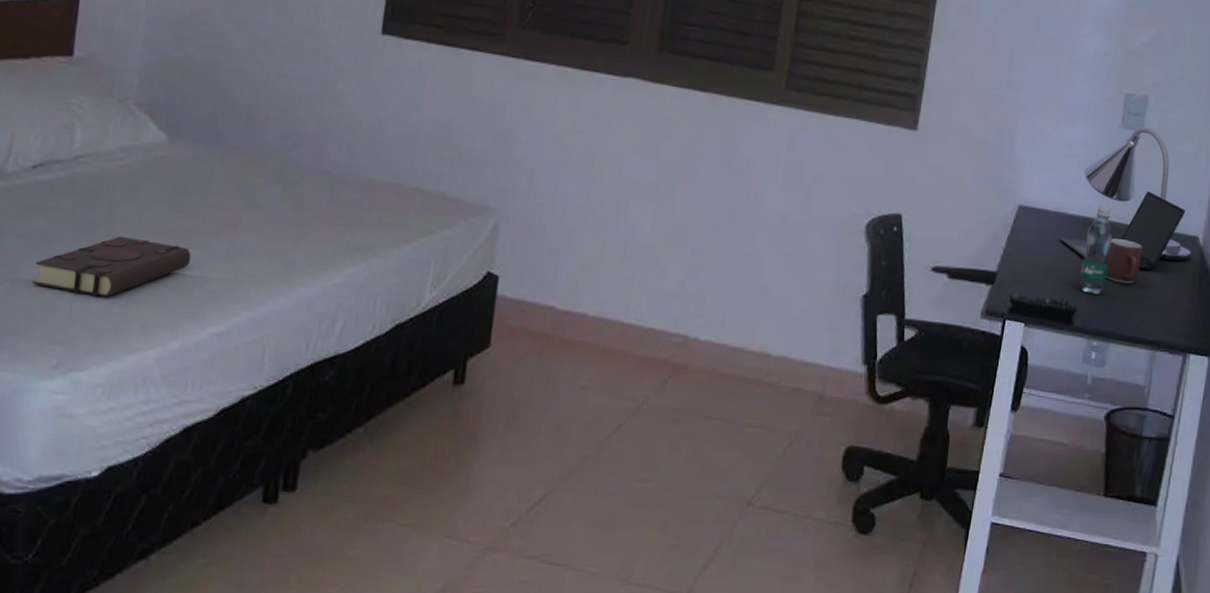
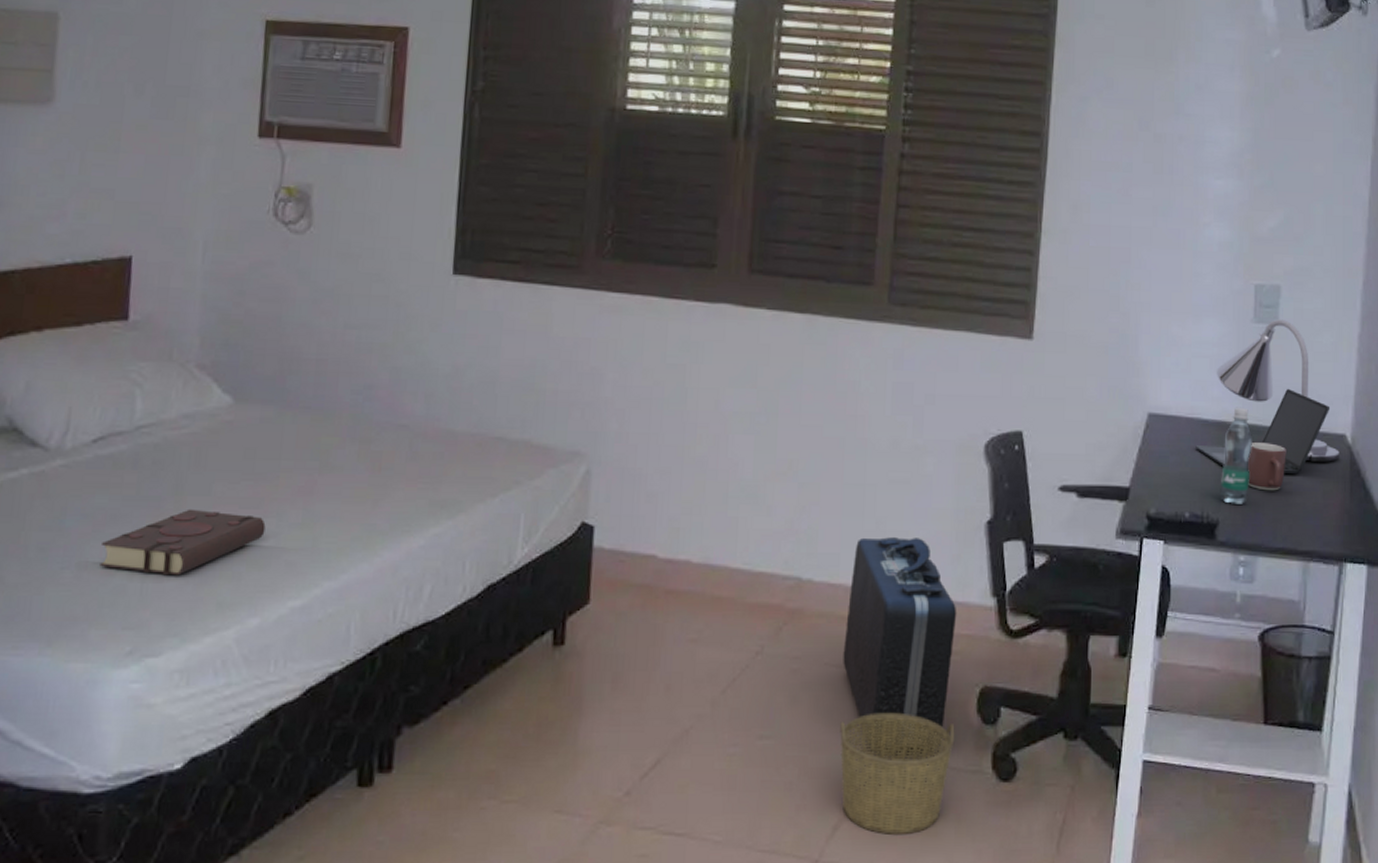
basket: none [712,464,821,577] -> present [840,712,955,834]
suitcase: none [721,303,830,499] -> present [843,537,957,748]

